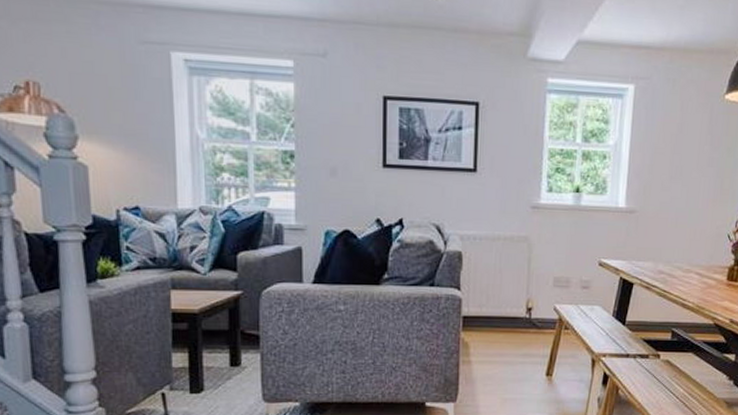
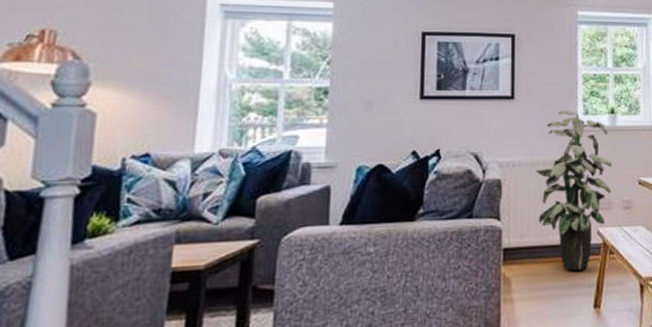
indoor plant: none [496,186,574,341] -> present [536,110,613,271]

